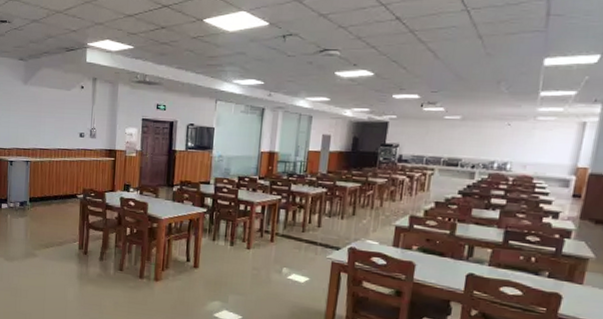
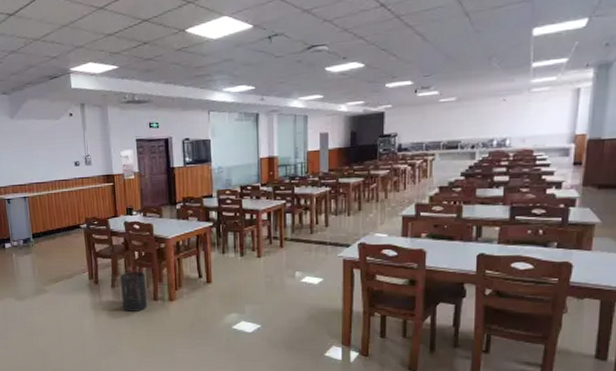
trash can: none [108,247,134,287] -> present [119,271,148,311]

